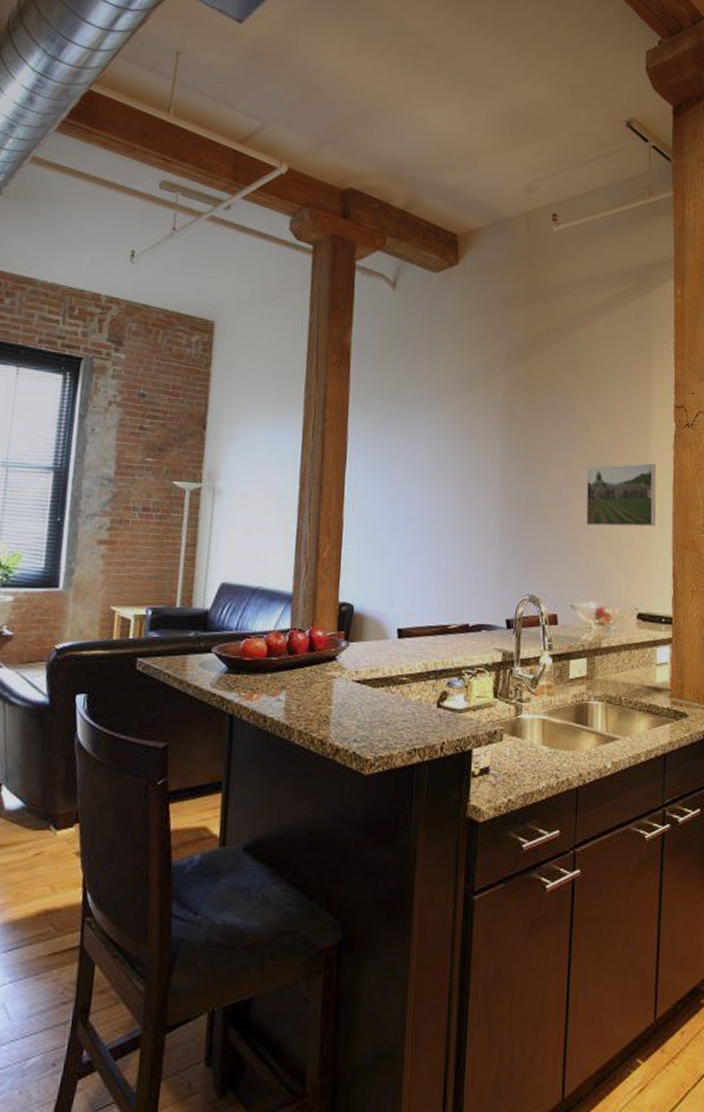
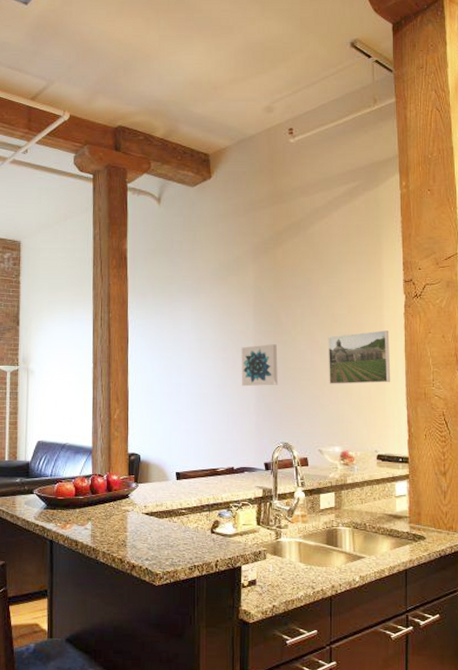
wall art: none [483,472,528,524] -> present [241,344,278,387]

